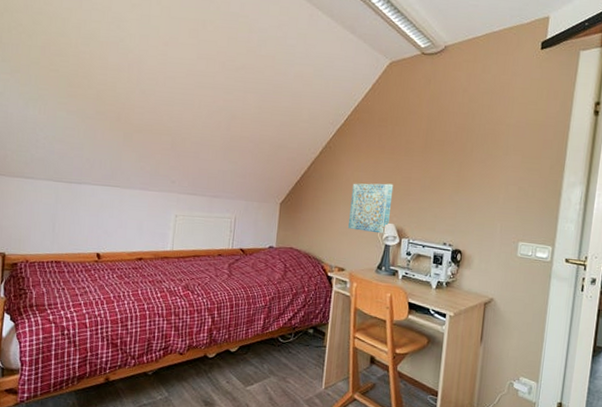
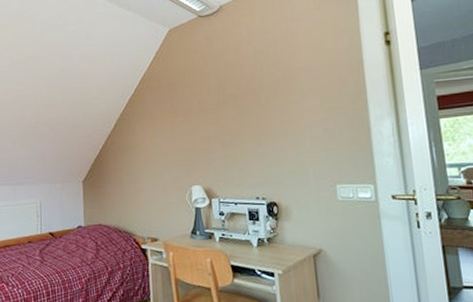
wall art: present [348,183,394,234] -> none [152,145,195,197]

